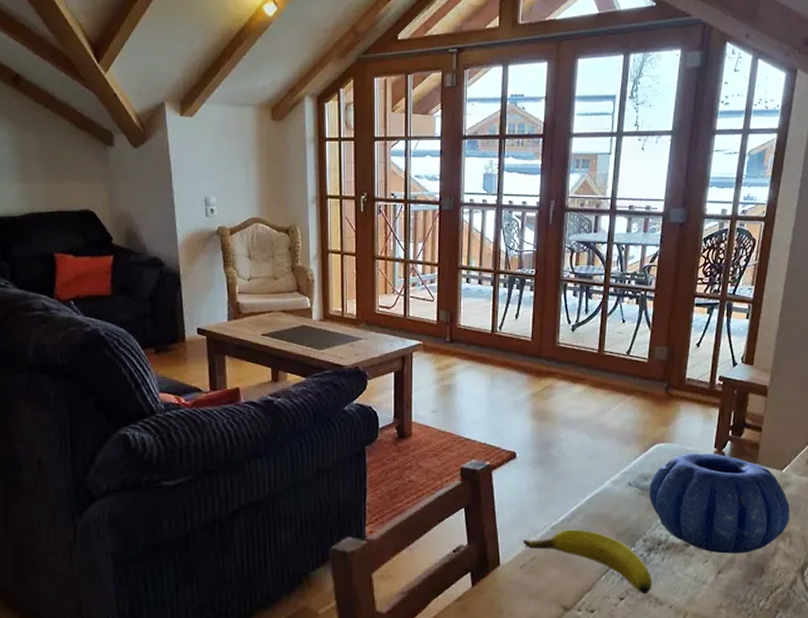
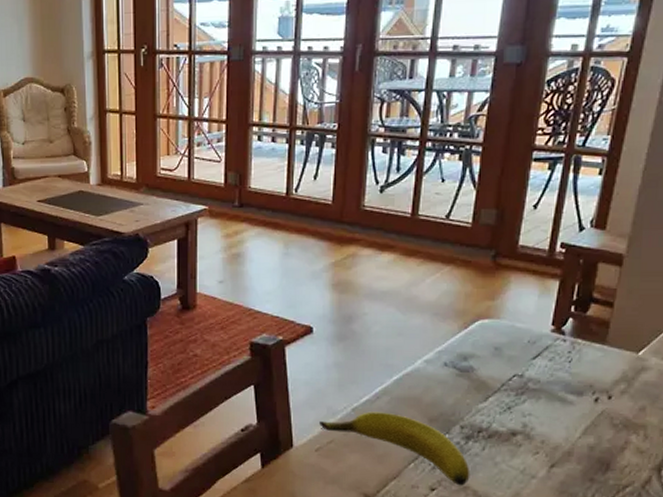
decorative bowl: present [649,453,790,554] -> none [469,331,646,446]

